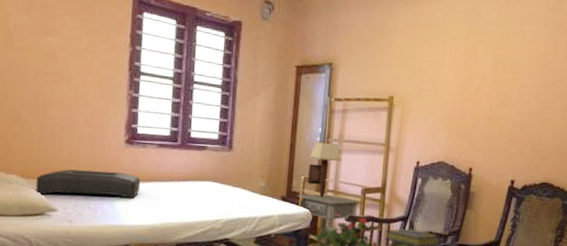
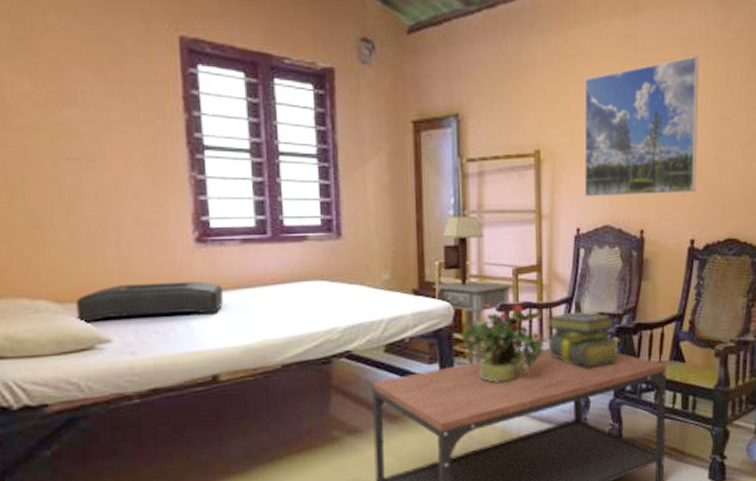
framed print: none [426,31,532,142] -> present [584,55,699,197]

